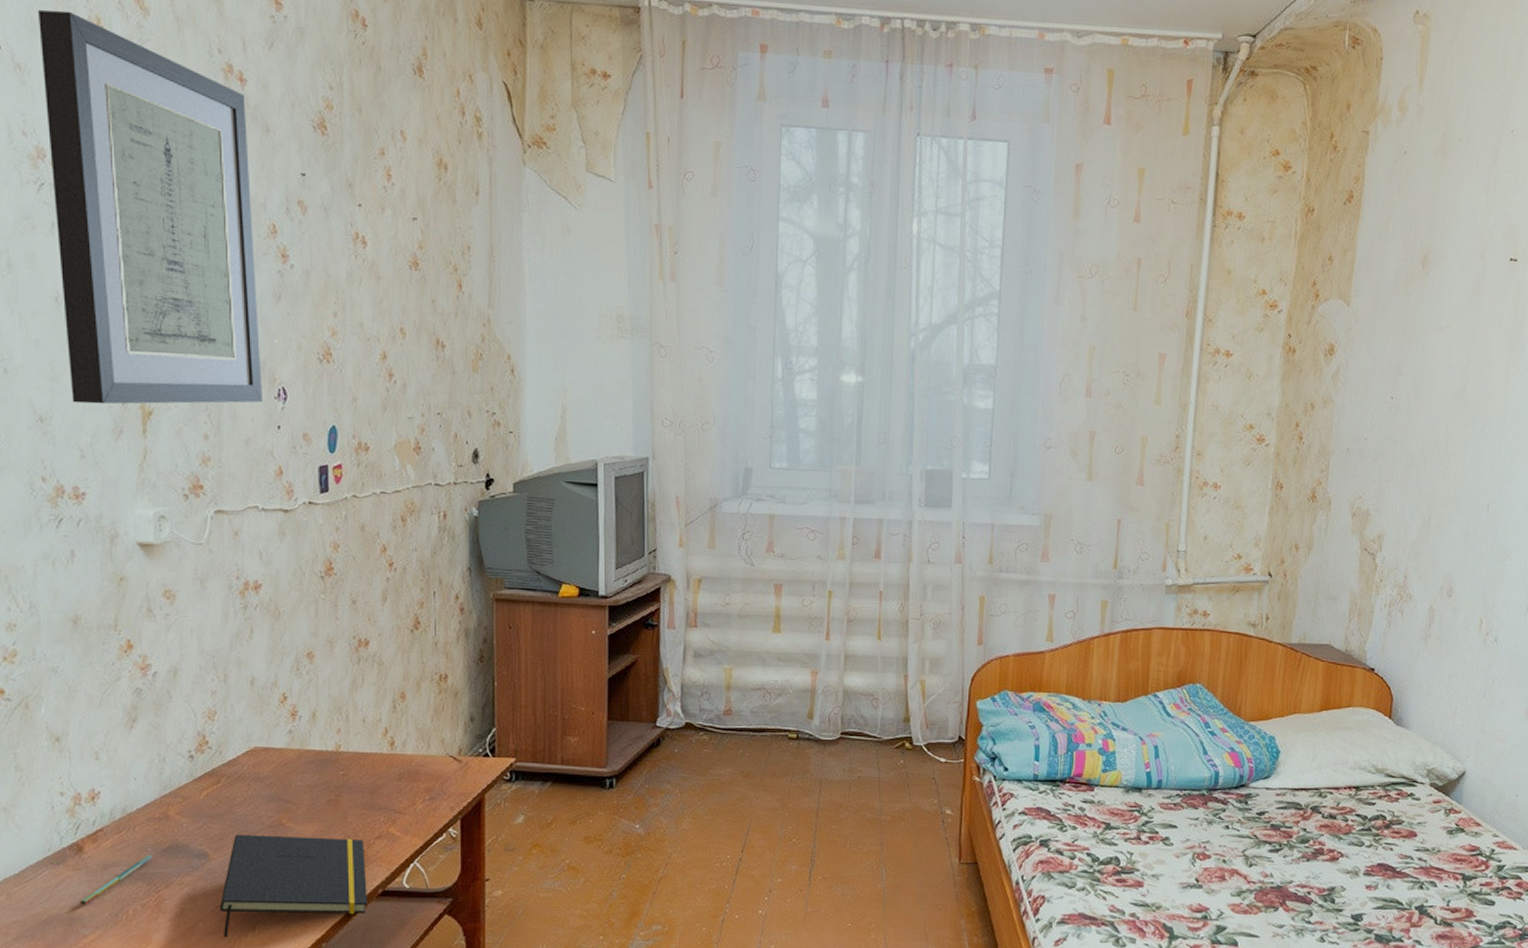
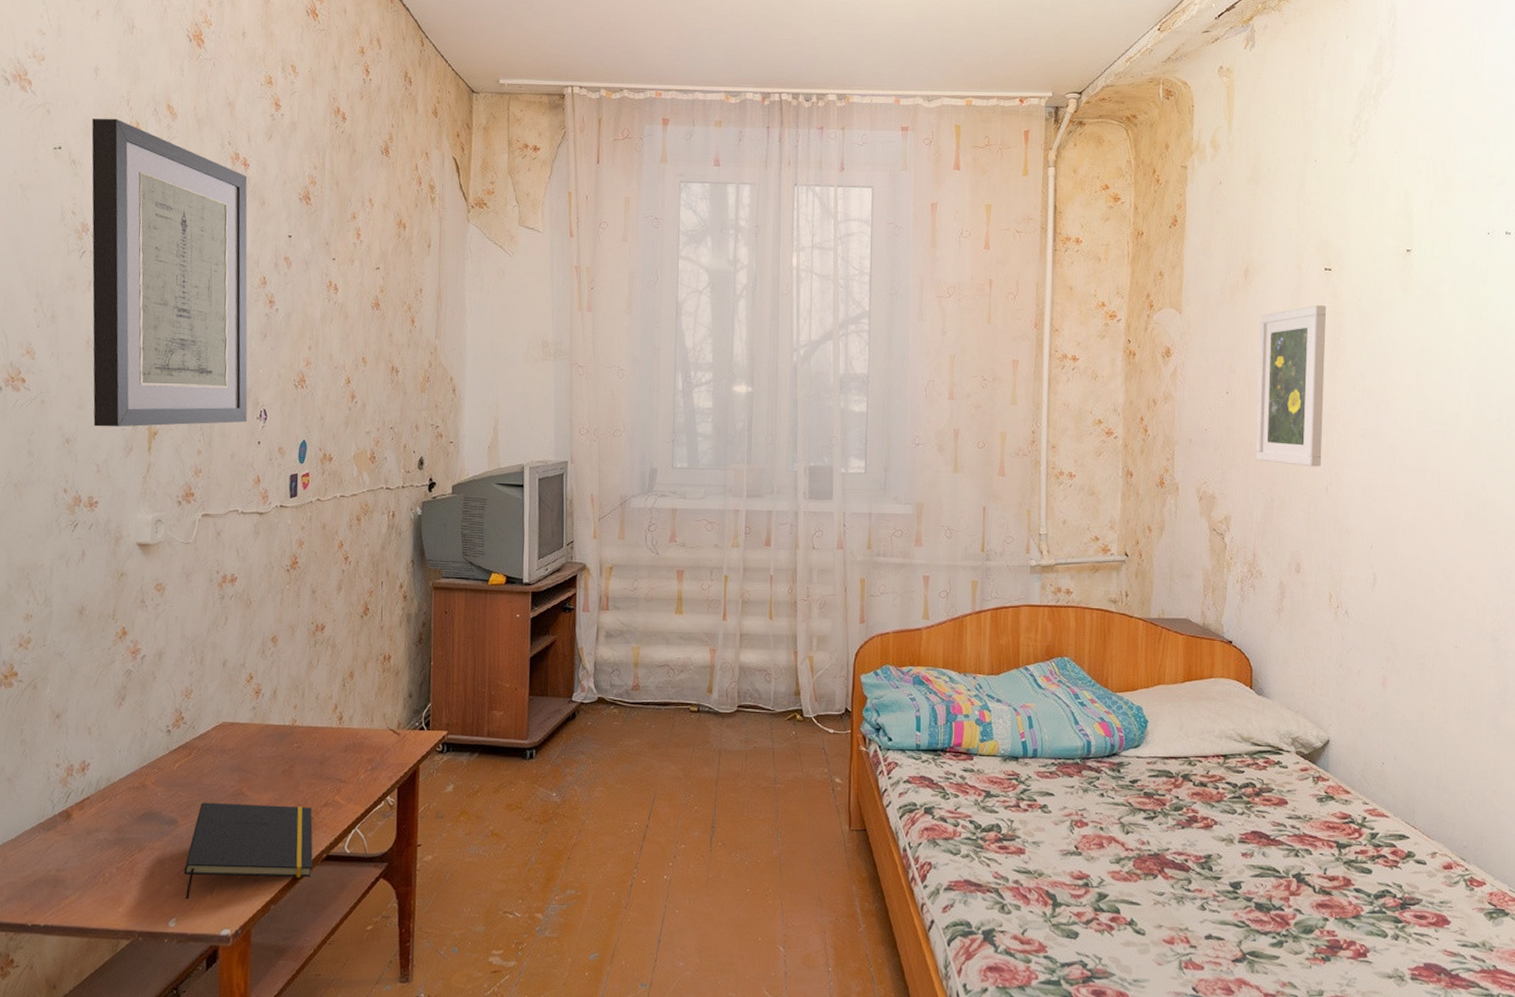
pen: present [80,854,152,906] -> none [64,821,129,869]
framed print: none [1416,301,1508,483] -> present [1255,305,1327,467]

